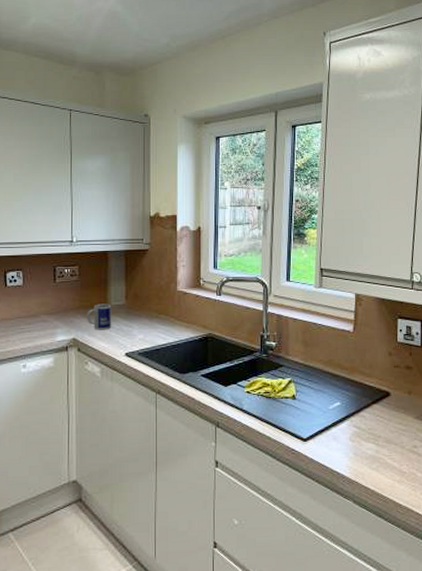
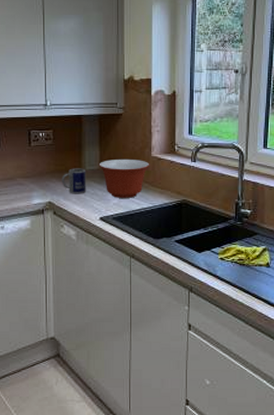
mixing bowl: none [124,293,176,333] -> present [98,158,150,198]

